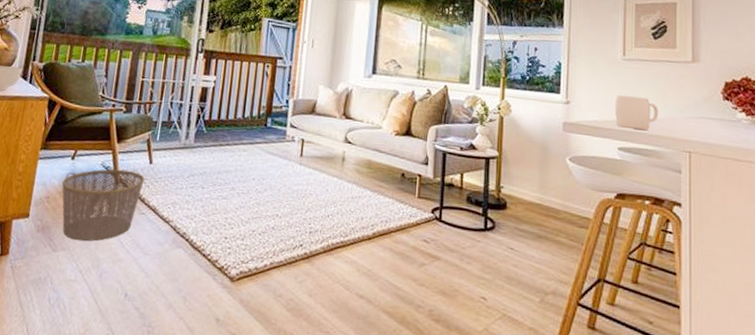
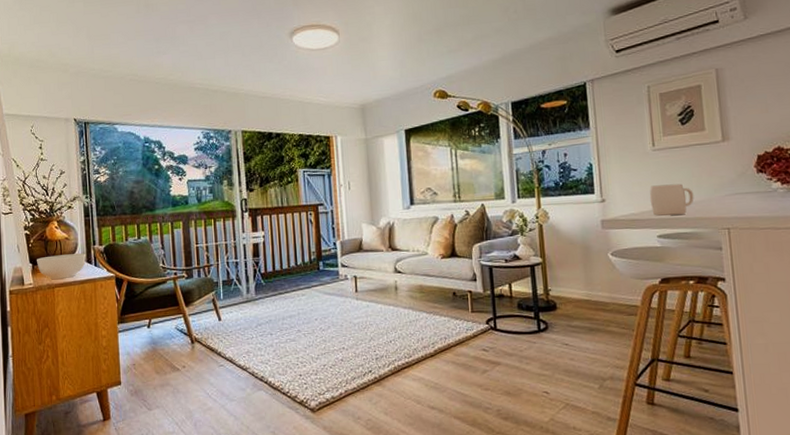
basket: present [61,169,145,242] -> none [143,329,217,397]

